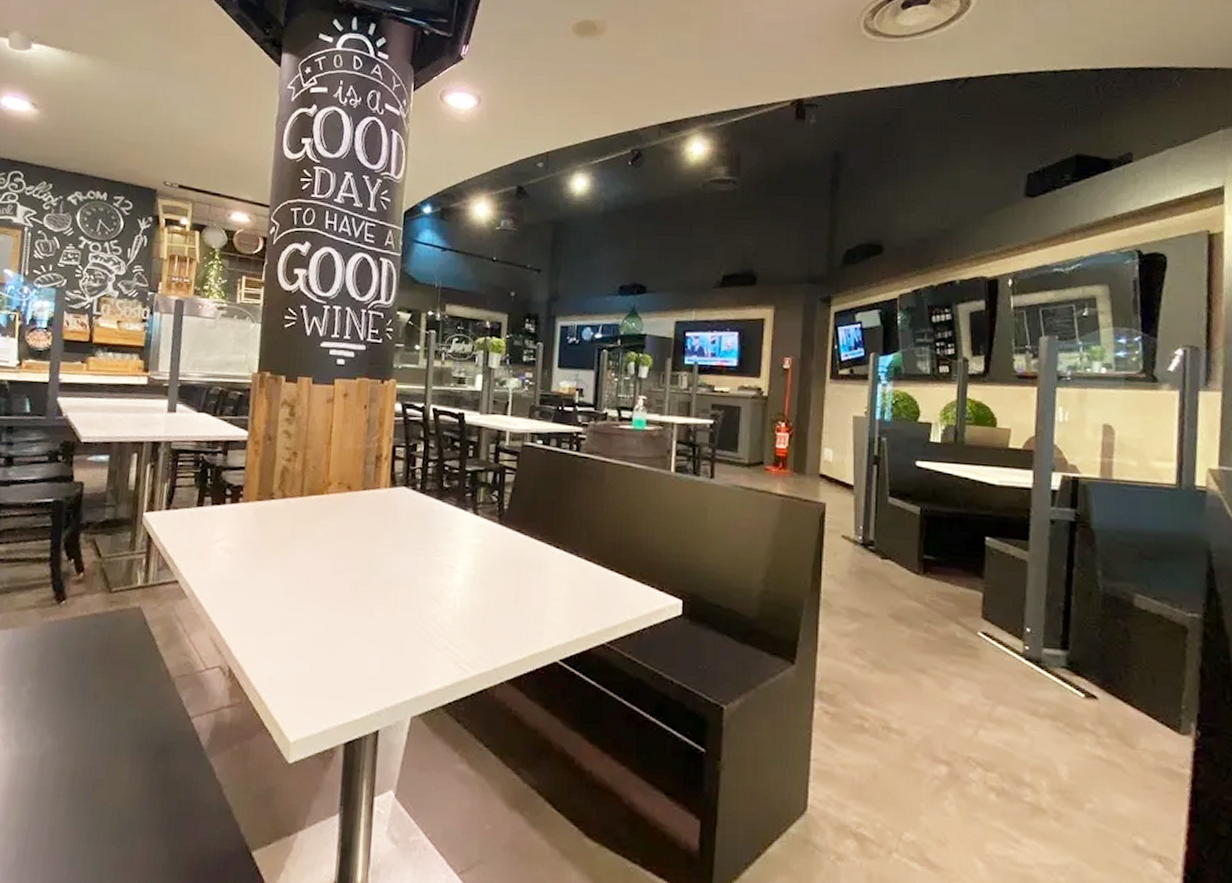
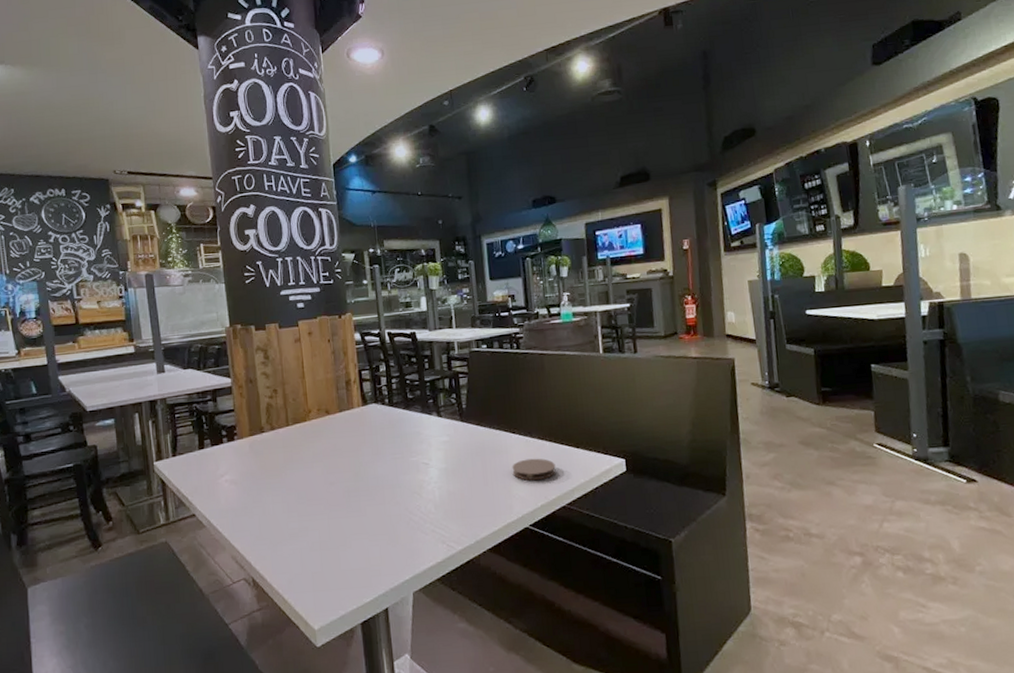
coaster: none [549,580,600,609] -> present [512,458,556,481]

